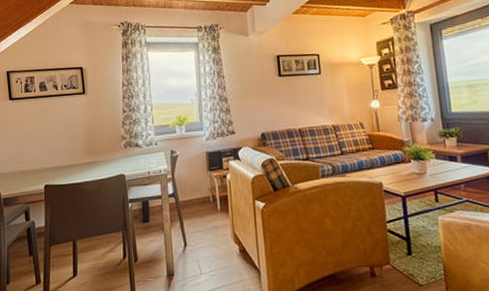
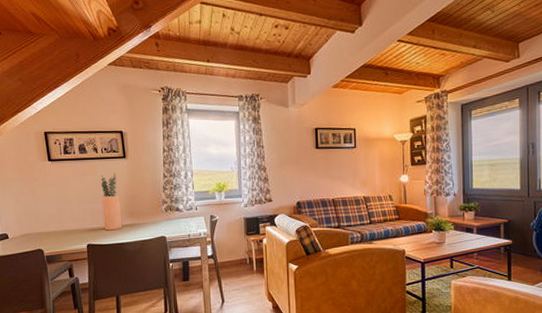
vase: none [60,109,81,171] -> present [101,172,123,232]

